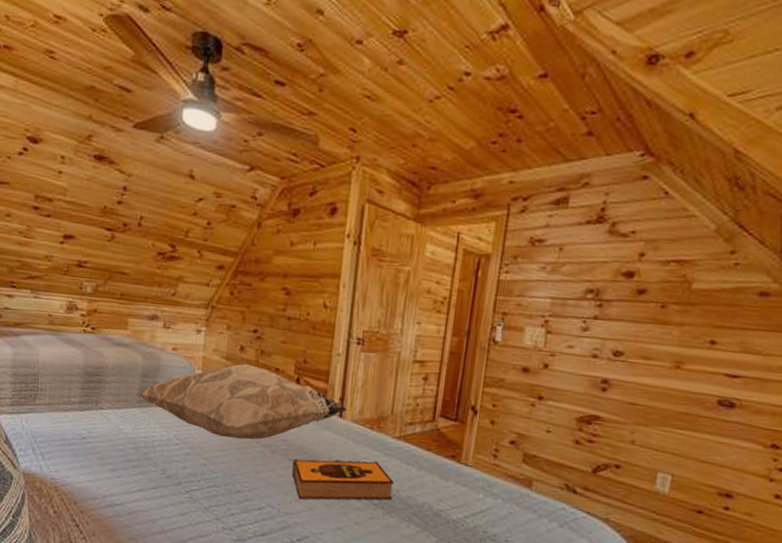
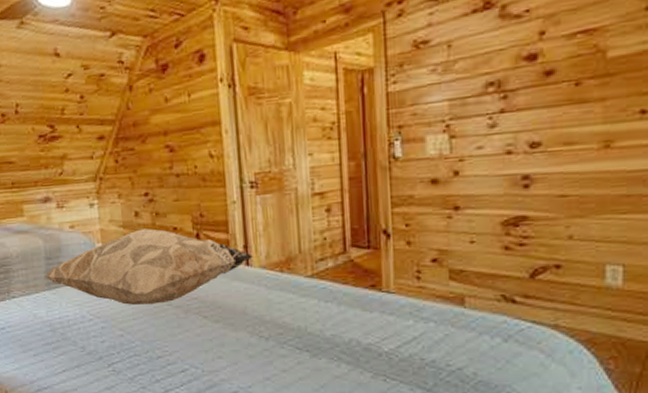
hardback book: present [292,458,395,500] -> none [208,303,317,355]

